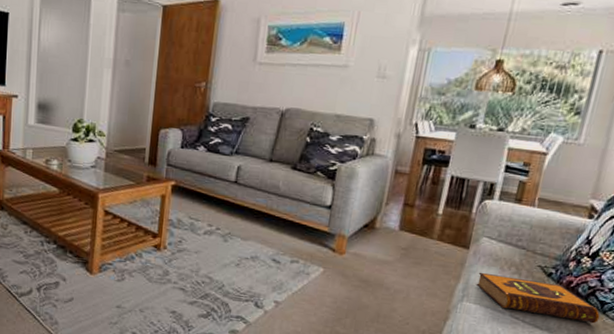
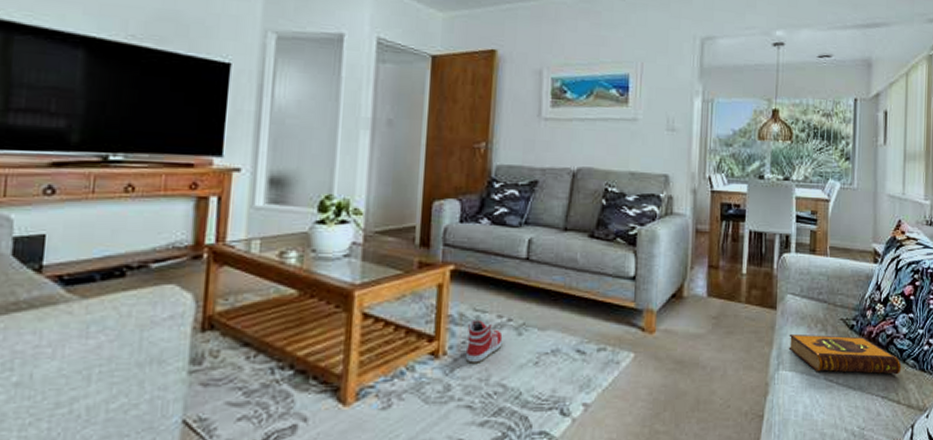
sneaker: none [180,225,212,259] -> present [465,320,503,363]

